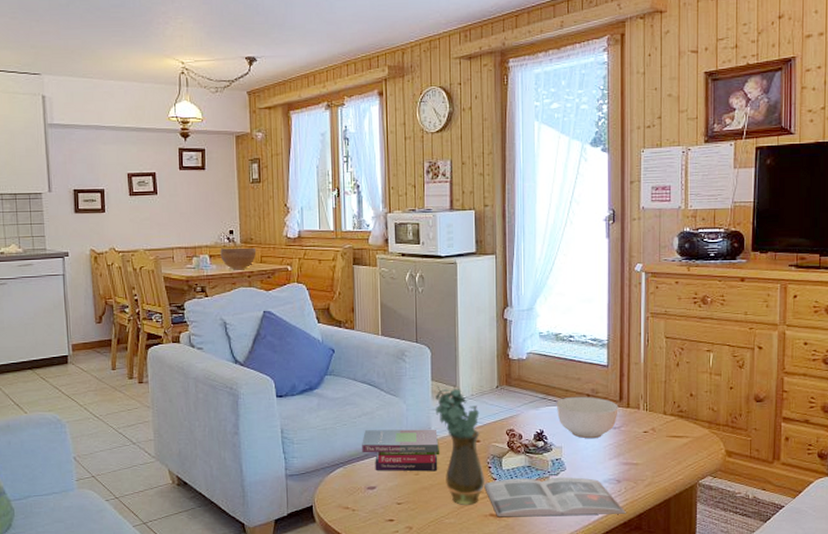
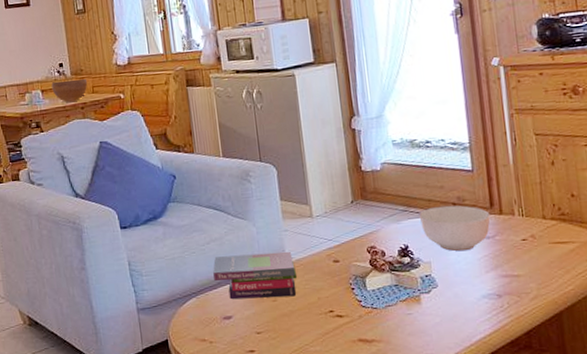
vase: present [436,385,486,505] -> none [286,203,350,331]
magazine: present [484,477,626,516] -> none [349,294,512,341]

